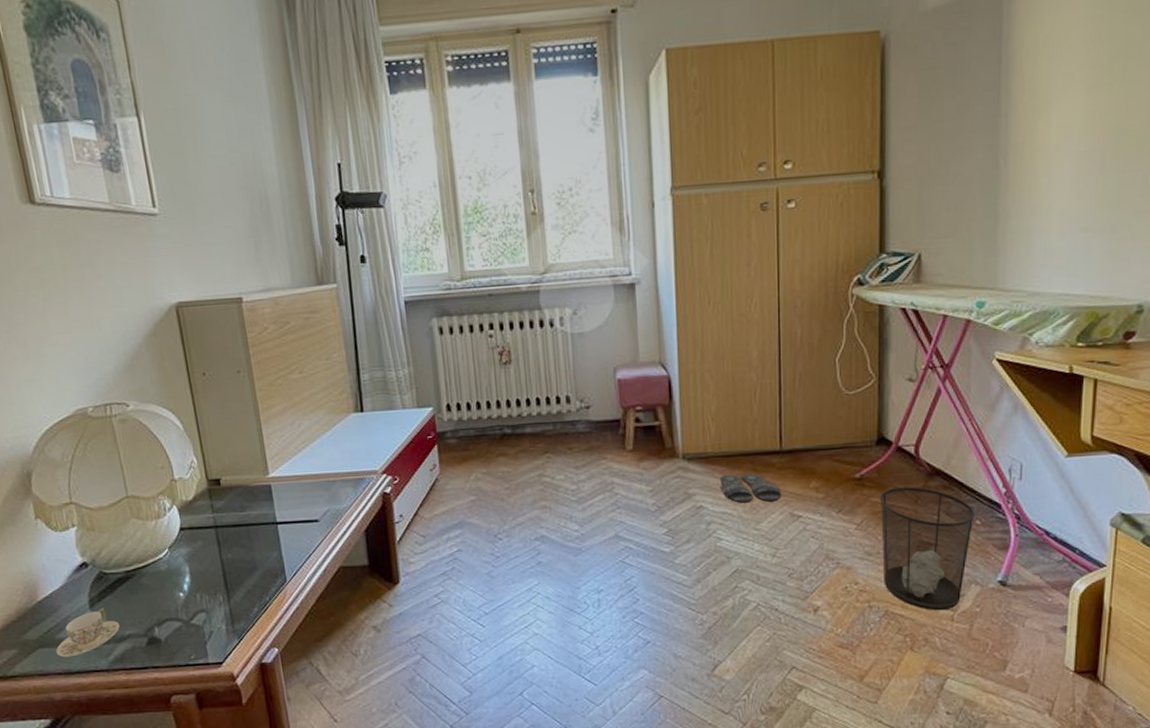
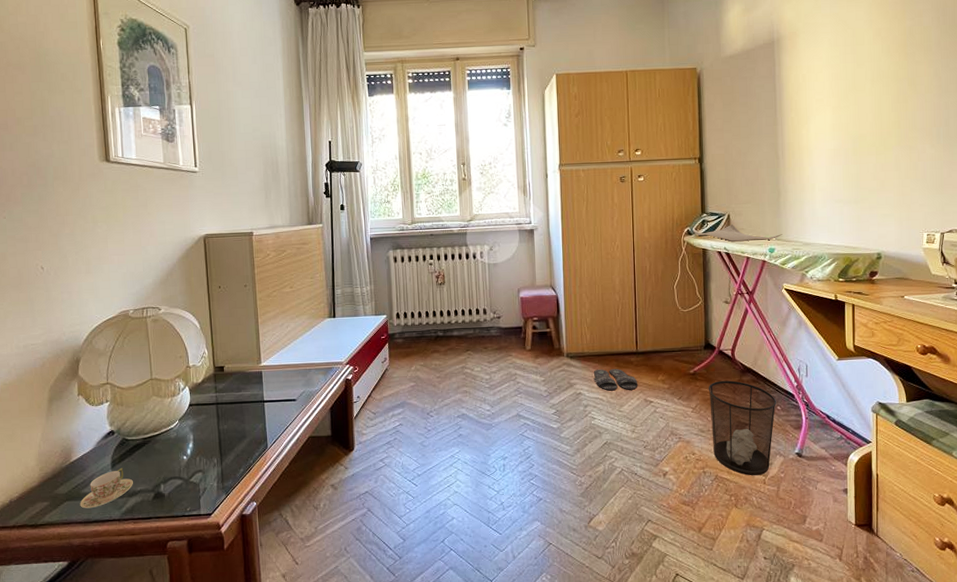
fabric swatch: none [866,267,998,293] -> present [693,223,782,241]

